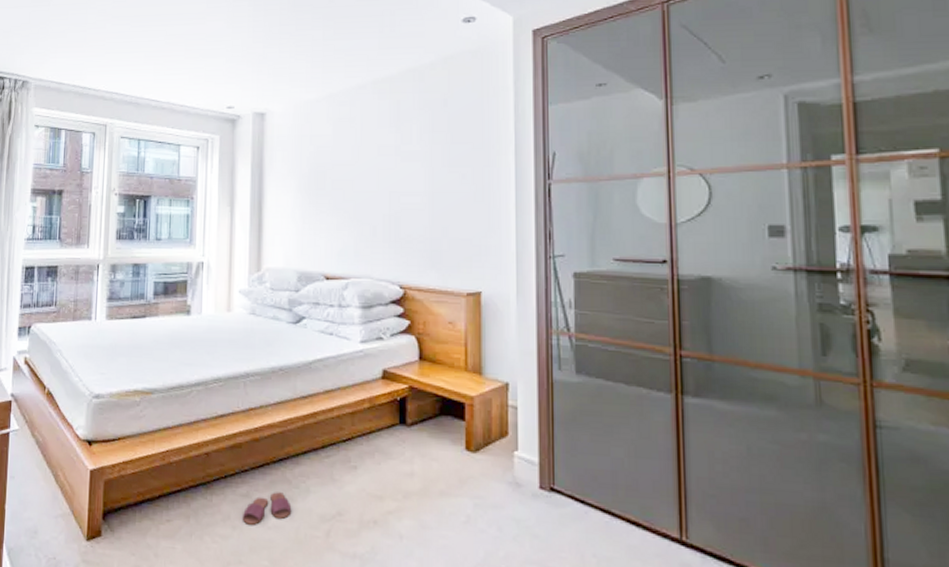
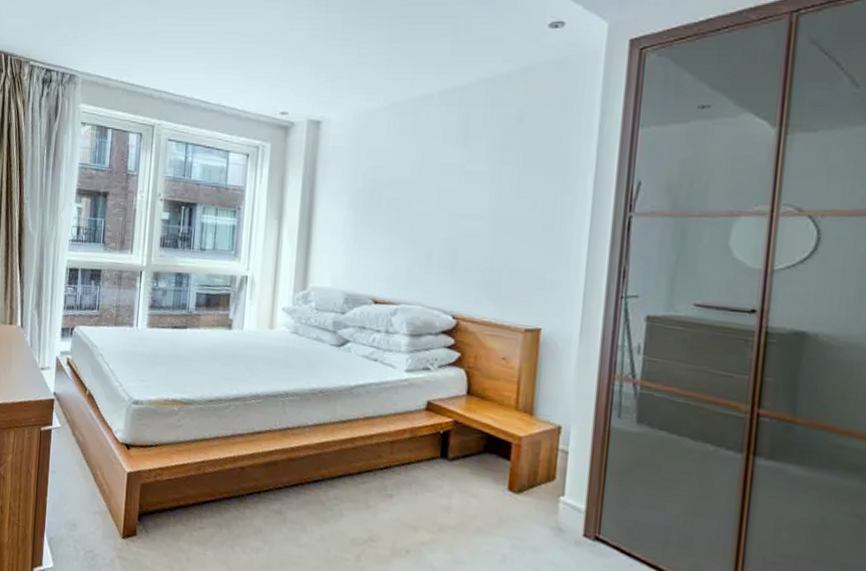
slippers: present [243,492,292,525] -> none [274,512,324,541]

